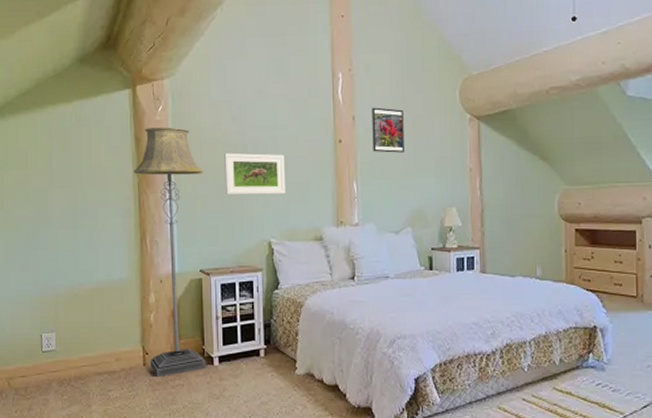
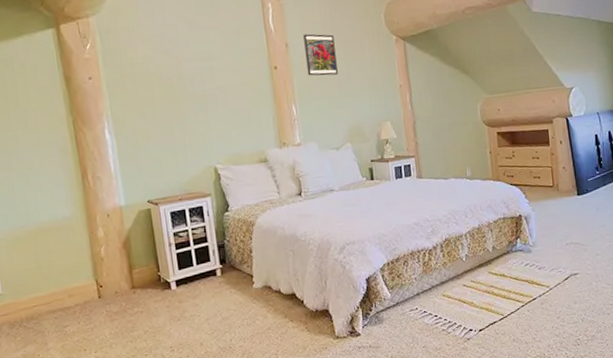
floor lamp: present [133,127,206,378] -> none [66,64,164,308]
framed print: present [224,152,286,195] -> none [161,84,227,126]

